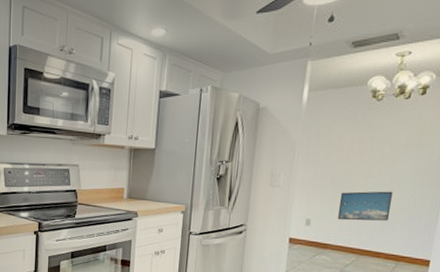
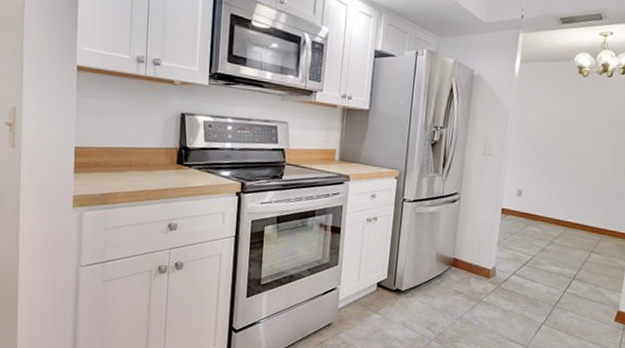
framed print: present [337,191,394,221] -> none [546,164,598,195]

